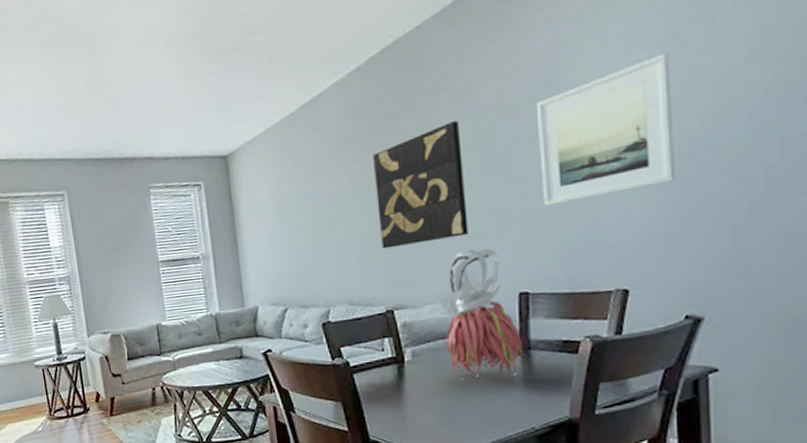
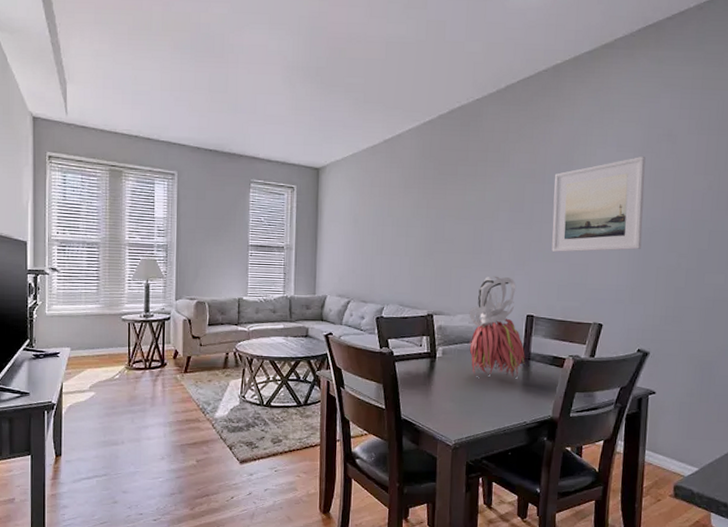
wall art: present [373,120,469,249] -> none [431,175,499,265]

